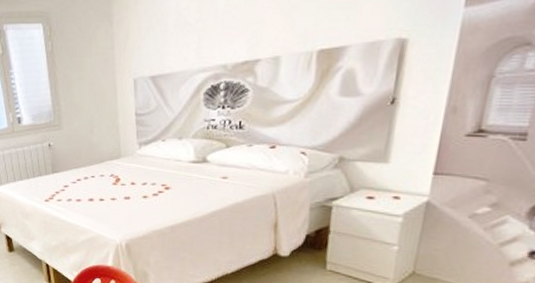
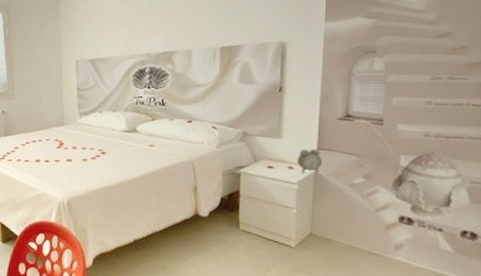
alarm clock: none [405,173,438,203] -> present [297,148,322,173]

